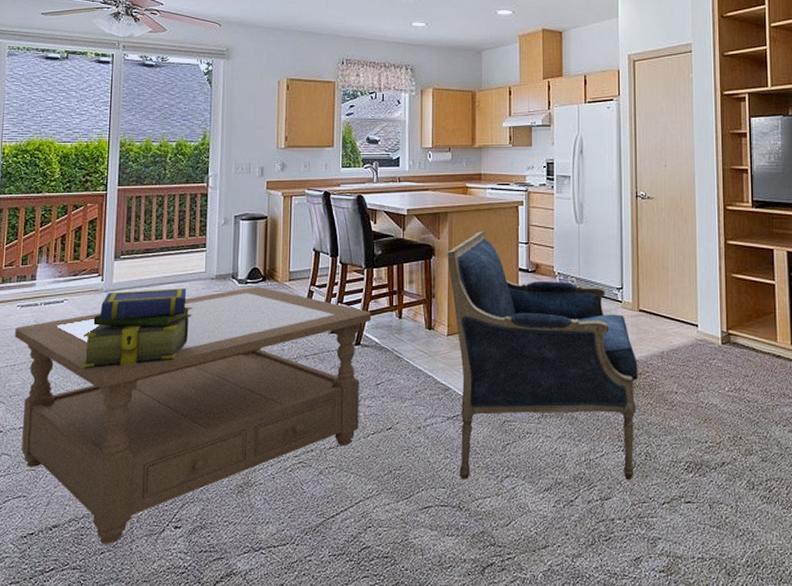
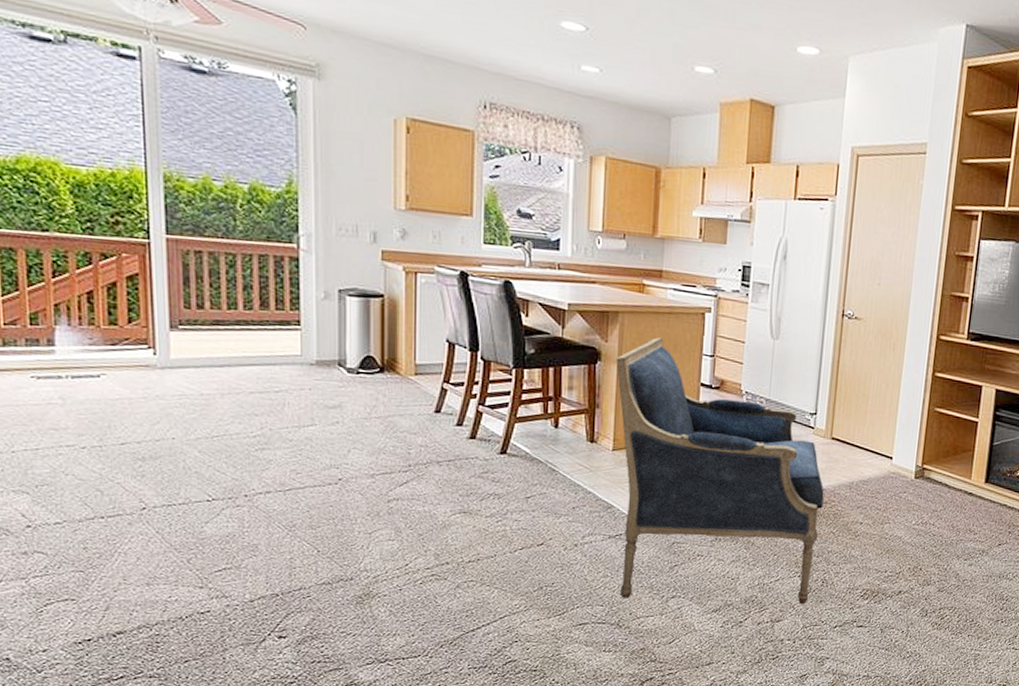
coffee table: present [15,287,372,544] -> none [32,378,521,653]
stack of books: present [81,288,192,368] -> none [133,369,286,460]

